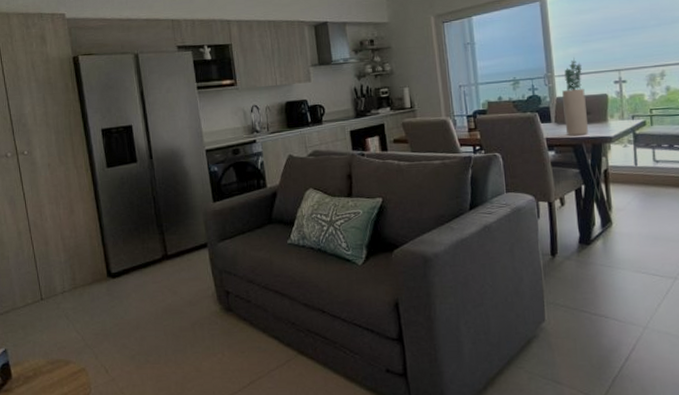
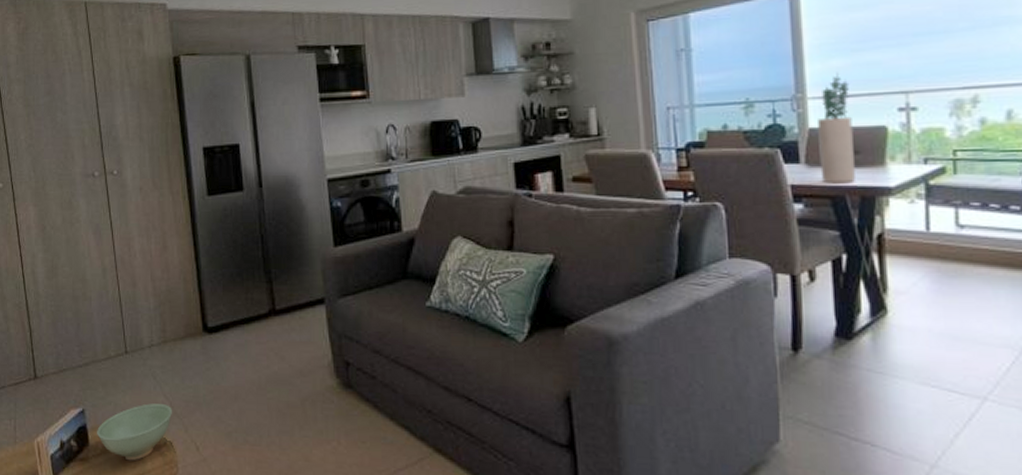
bowl: none [19,338,84,387] -> present [97,403,172,461]

